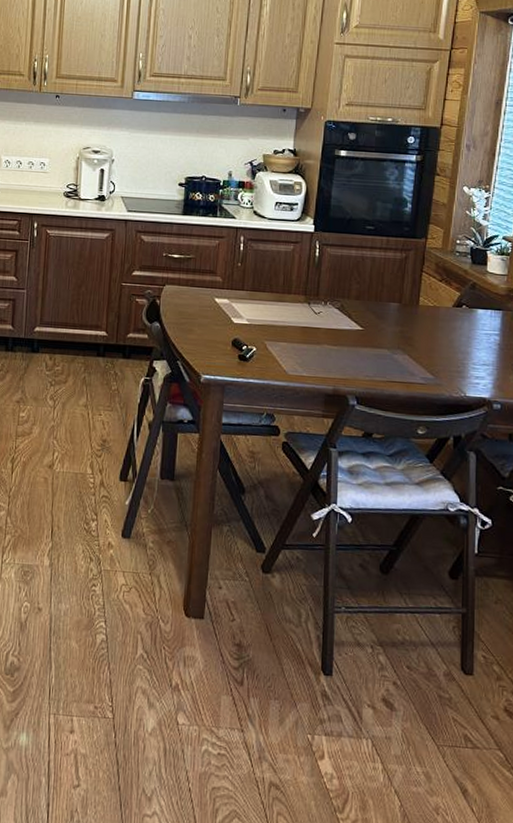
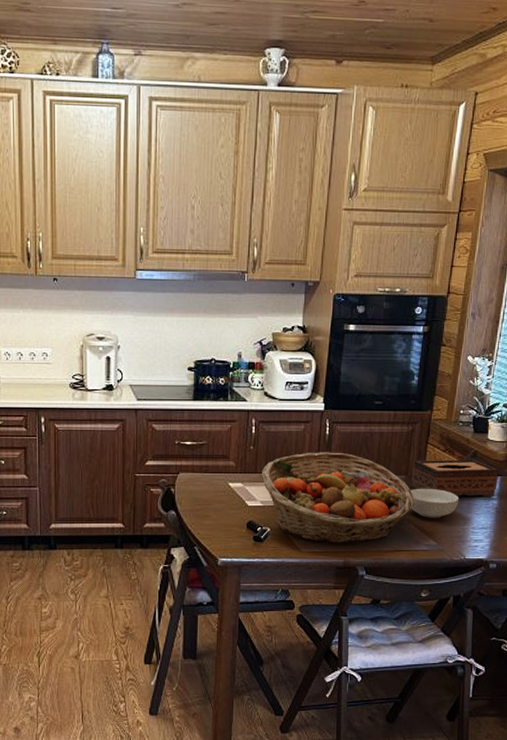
fruit basket: none [249,273,410,371] -> present [262,452,415,544]
tissue box: none [405,288,500,332] -> present [411,459,499,497]
cereal bowl: none [405,317,458,350] -> present [411,488,459,518]

